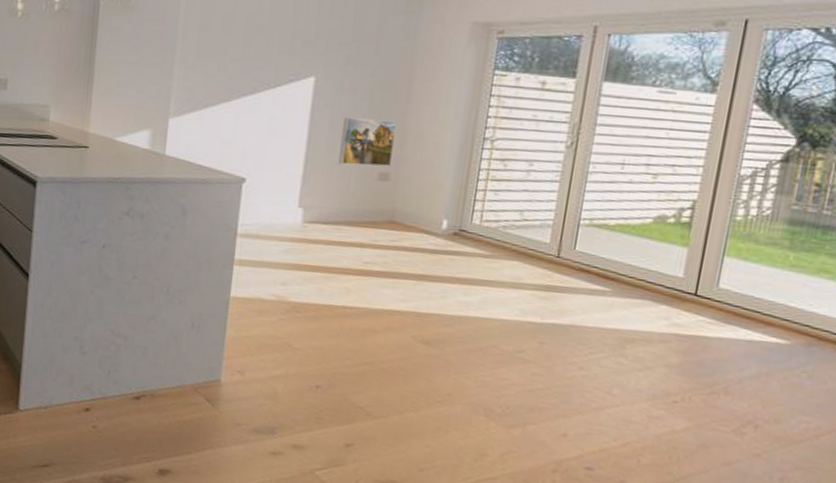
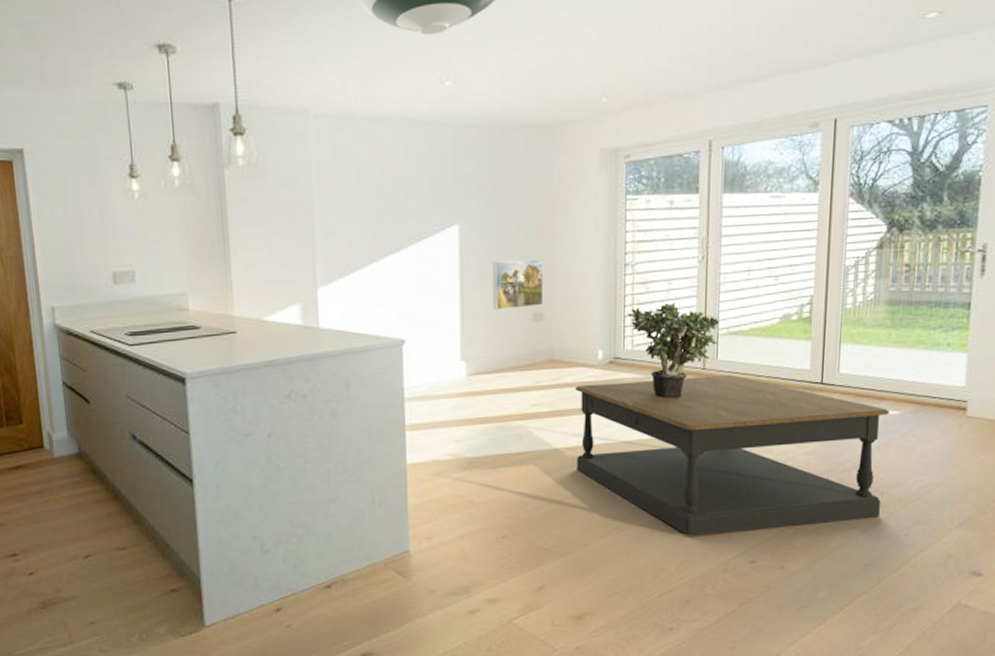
coffee table: none [403,251,776,452] -> present [576,374,889,535]
potted plant: none [479,183,582,282] -> present [627,303,719,398]

